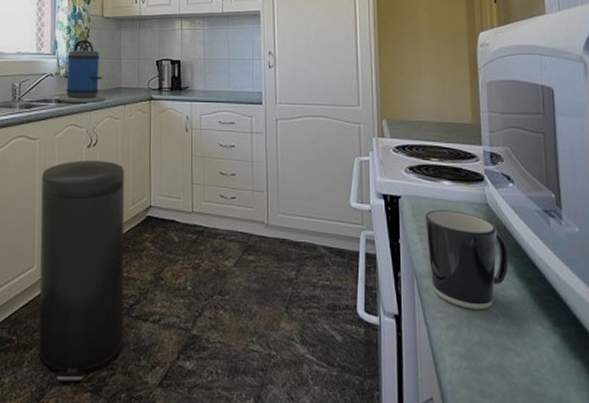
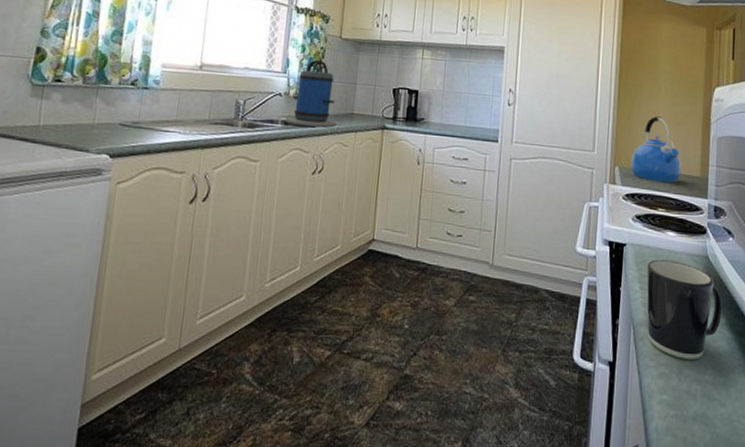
pedal bin: present [39,161,125,381] -> none [239,187,350,419]
kettle: none [398,66,452,133] -> present [630,116,682,183]

